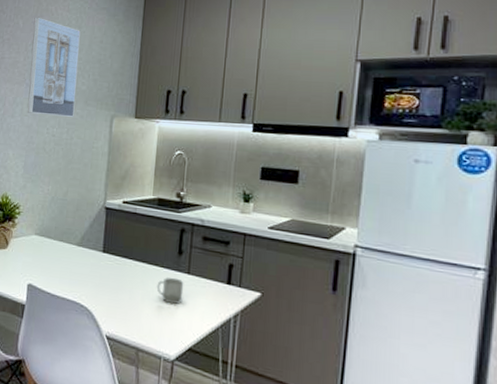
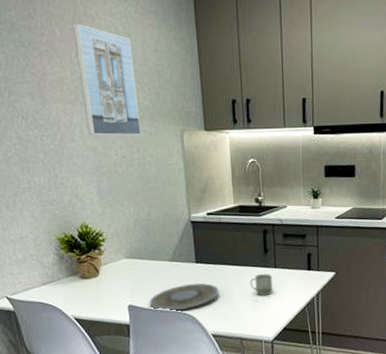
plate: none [48,273,122,301] -> present [149,283,219,311]

